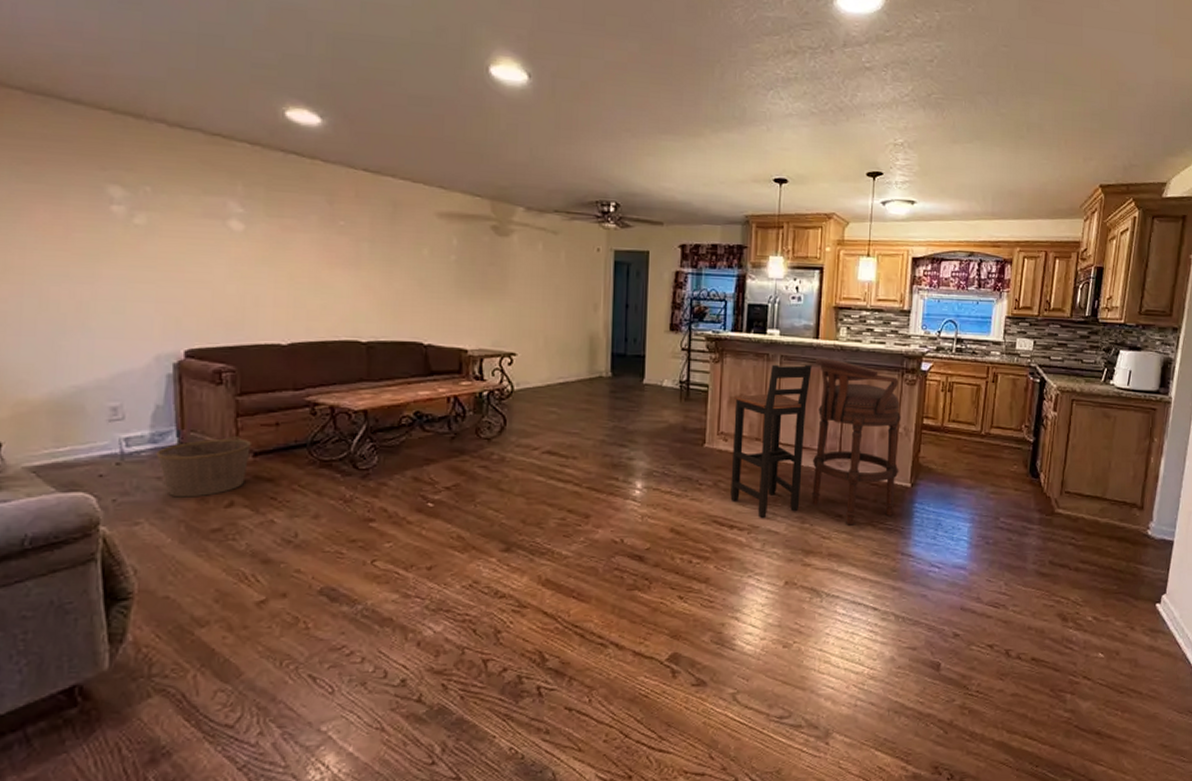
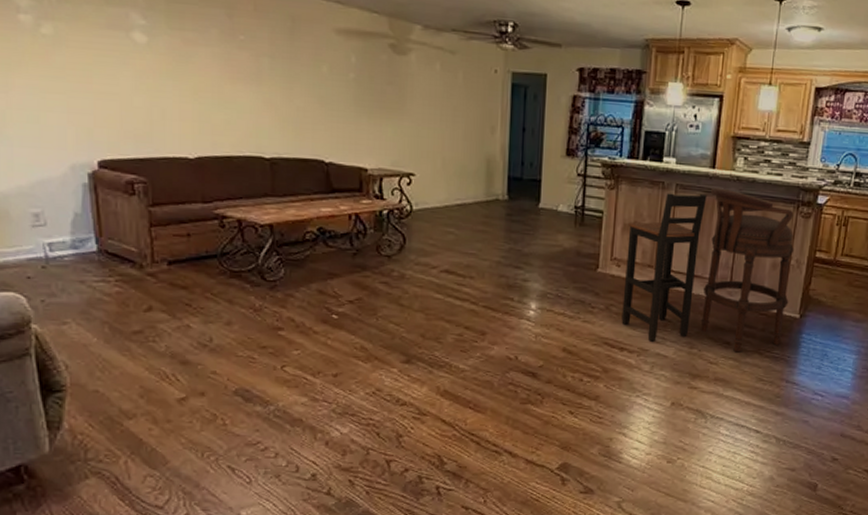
basket: present [156,437,253,498] -> none [78,245,166,301]

